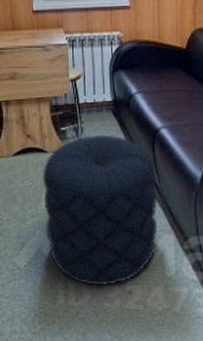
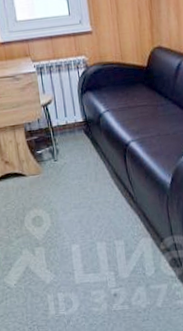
pouf: present [43,134,158,286] -> none [24,152,136,294]

